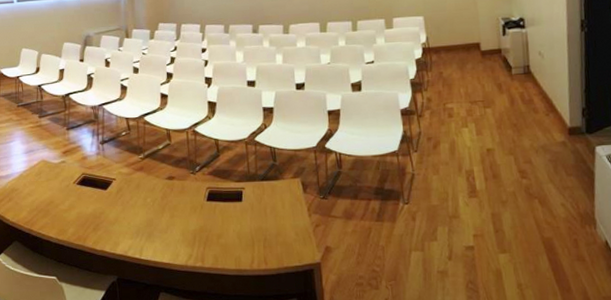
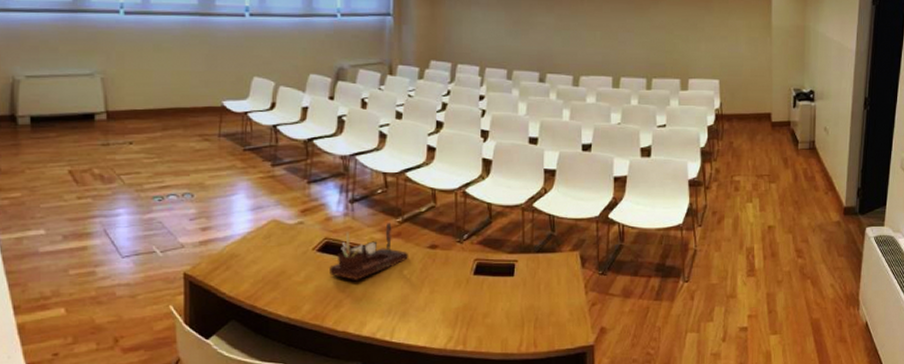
desk organizer: none [87,158,150,208] -> present [329,221,408,280]

